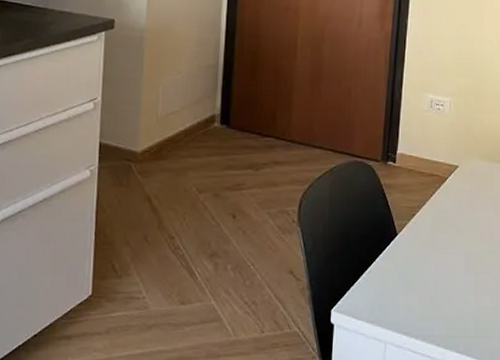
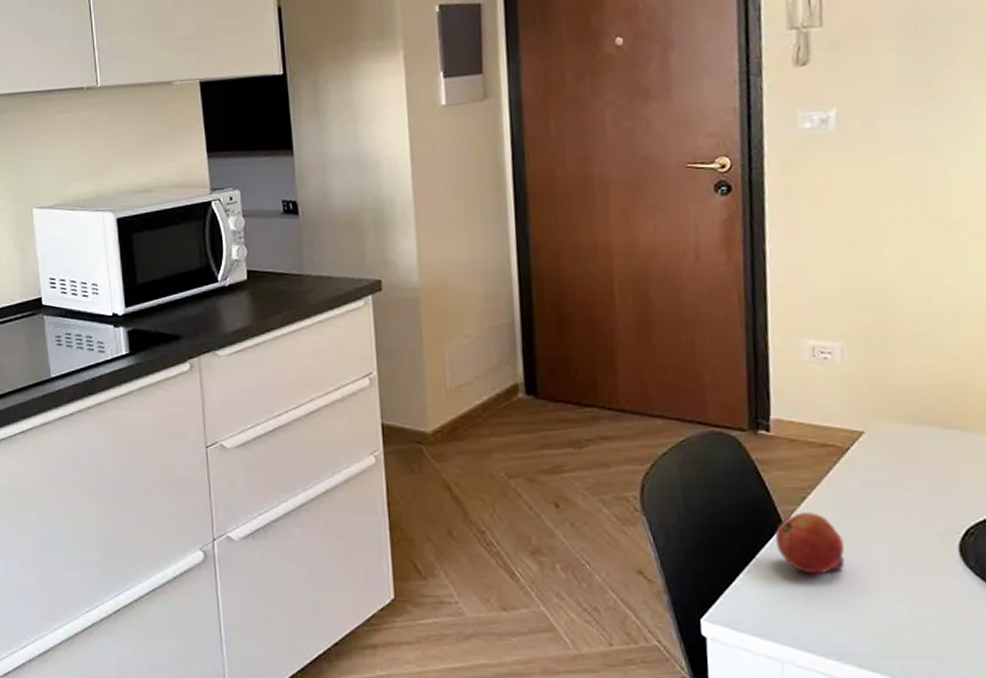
fruit: none [390,226,436,274] -> present [774,512,845,575]

